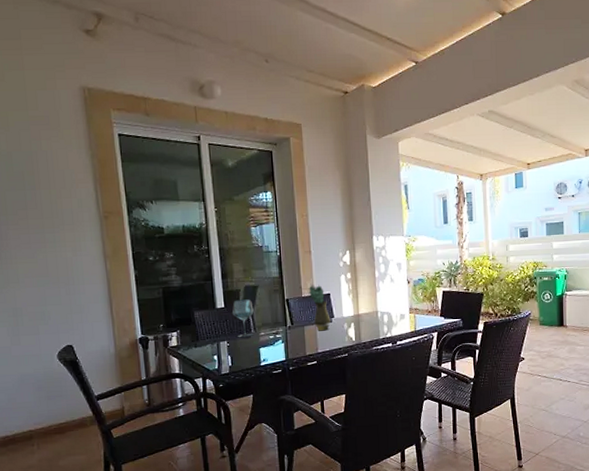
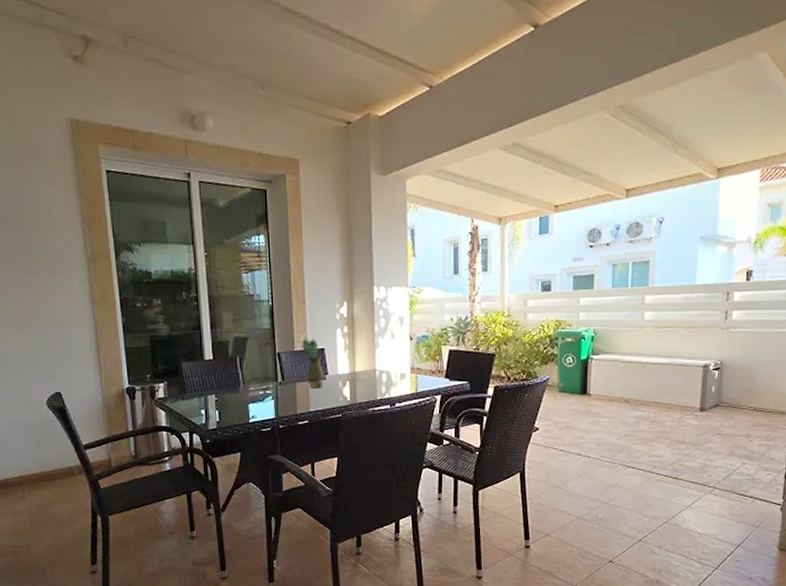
wine glass: present [231,299,254,338] -> none [220,351,243,392]

